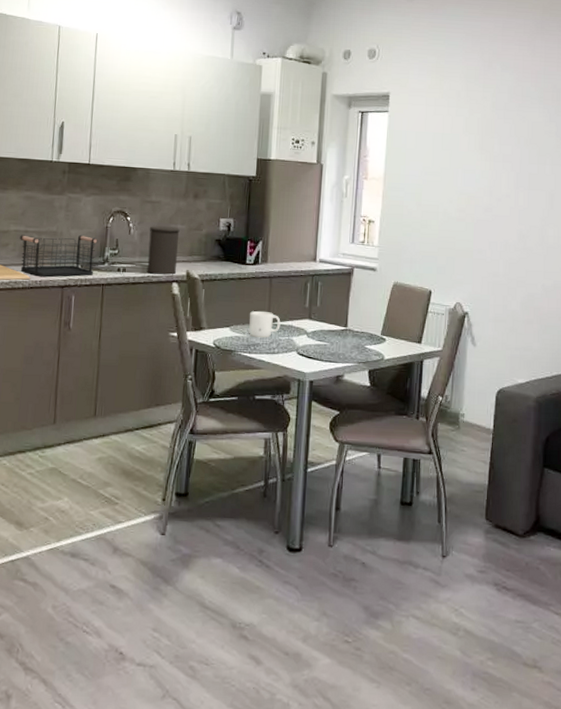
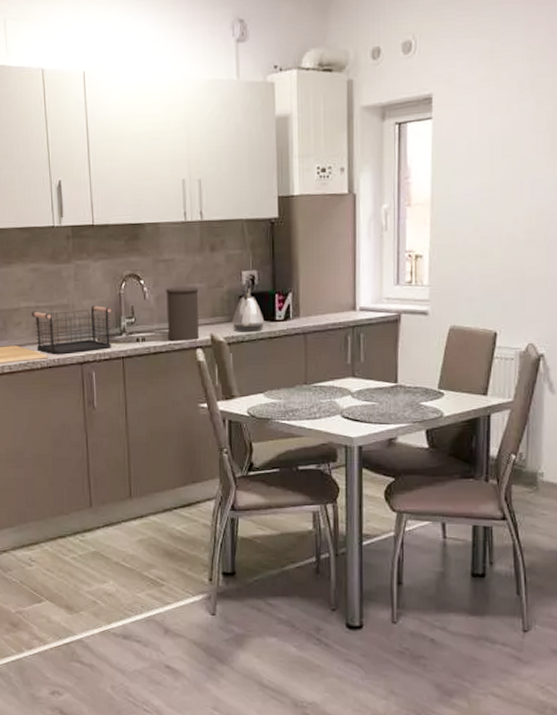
kettle: none [206,226,236,273] -> present [231,280,265,333]
mug: present [249,311,281,338] -> none [284,372,321,403]

